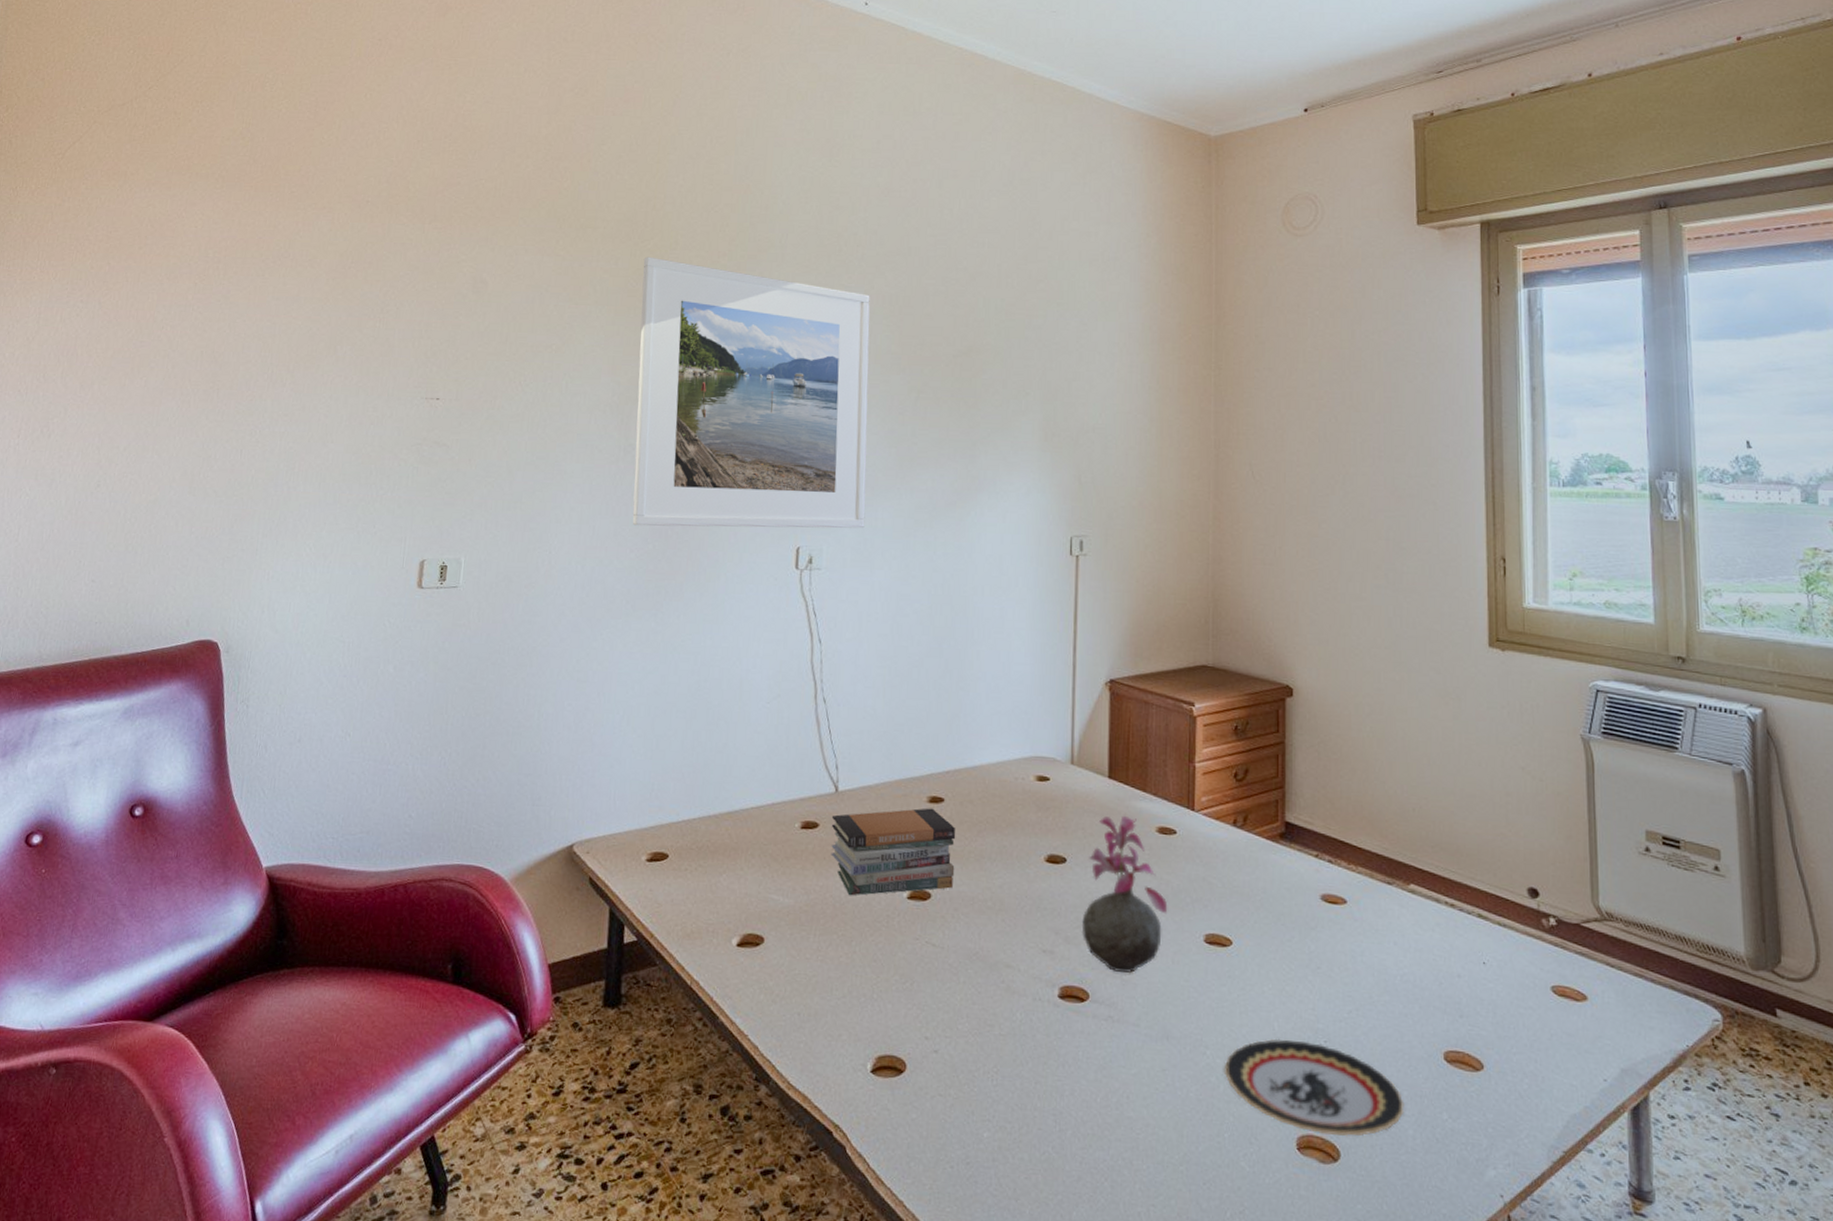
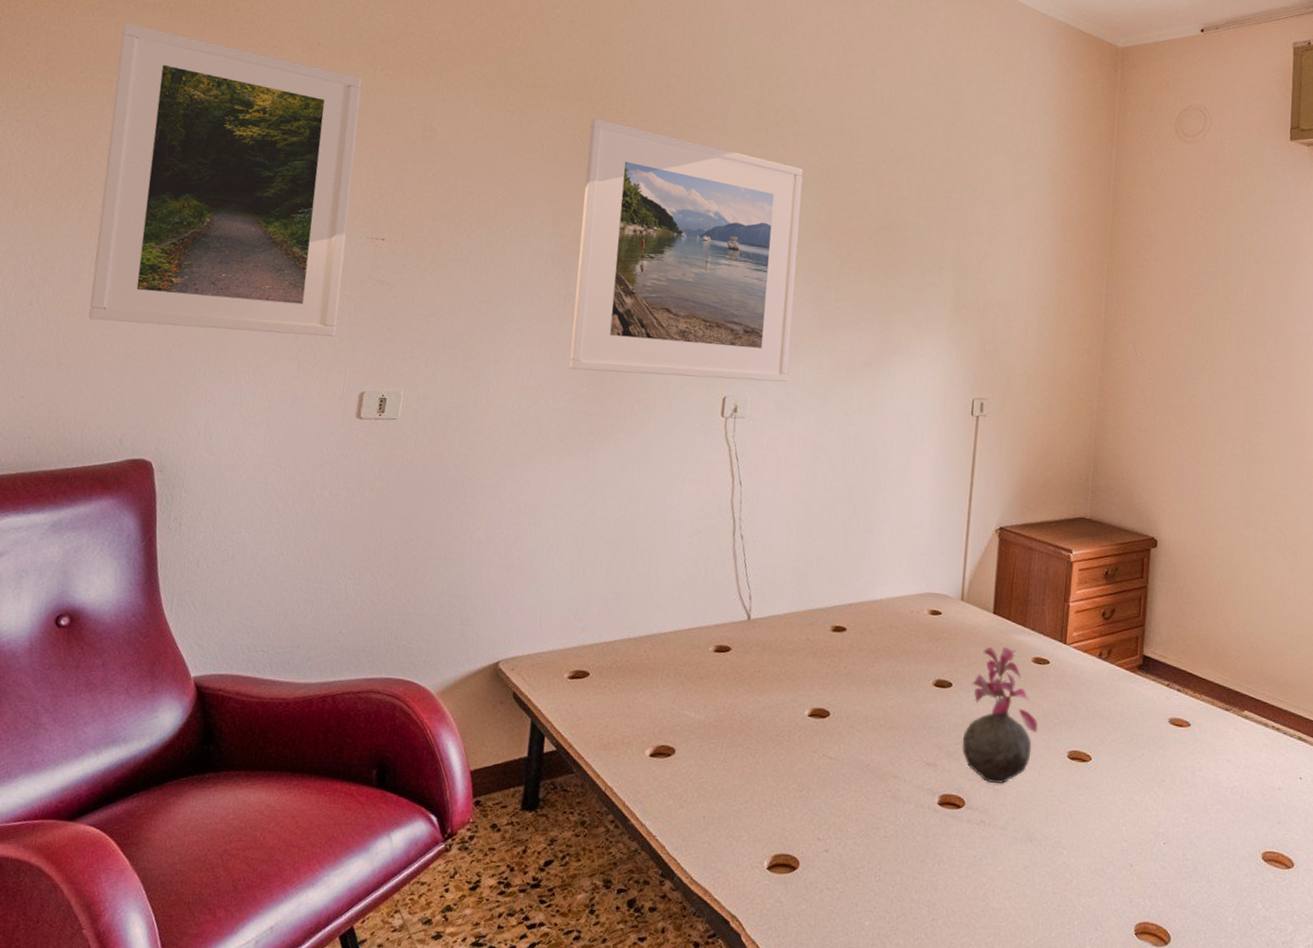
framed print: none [153,195,411,504] -> present [88,22,362,337]
book stack: present [831,808,956,896] -> none [740,636,855,713]
plate: present [1225,1038,1404,1137] -> none [1078,840,1227,924]

